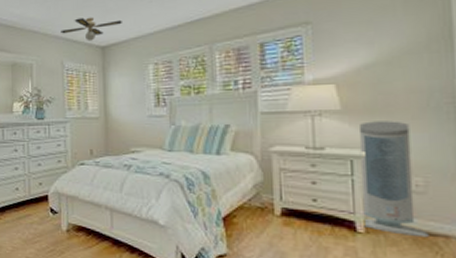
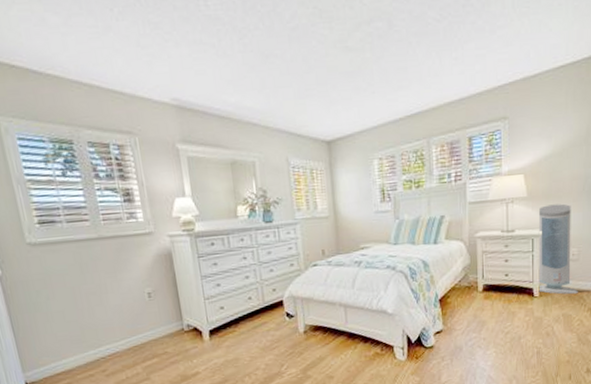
ceiling fan: present [61,17,122,41] -> none [283,107,346,135]

